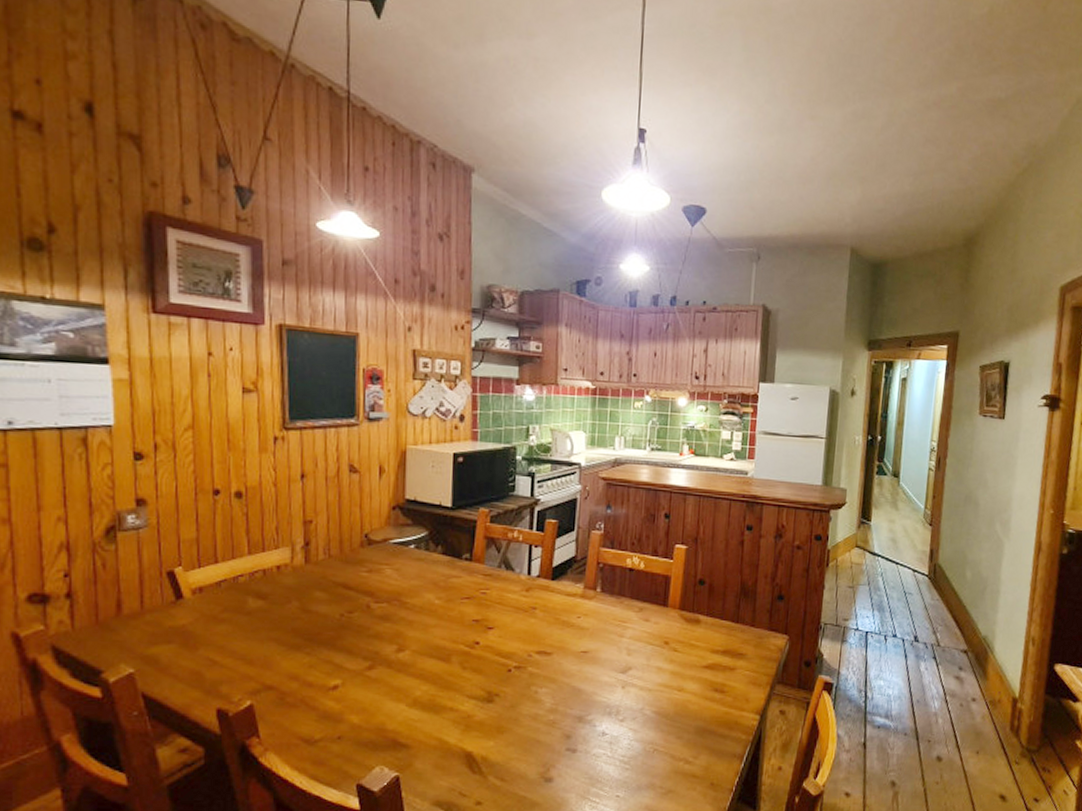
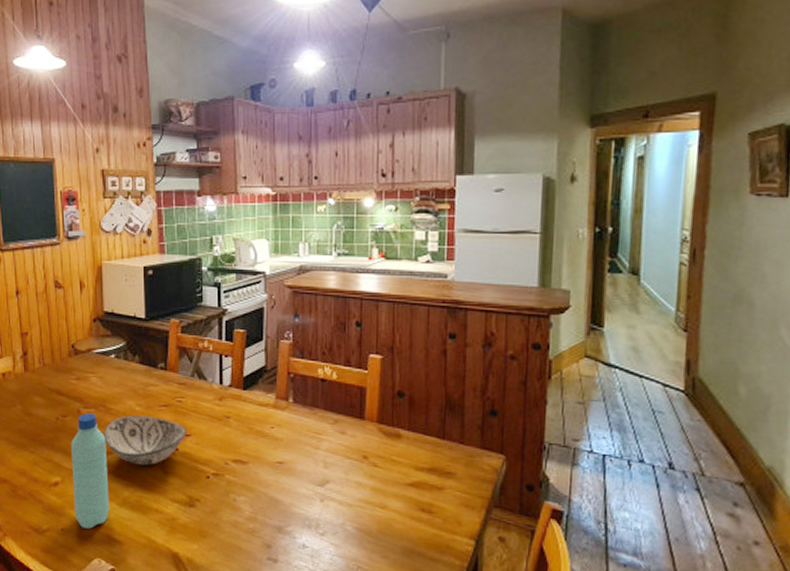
water bottle: none [355,608,399,734] -> present [71,413,109,529]
decorative bowl: none [396,608,489,662] -> present [103,414,186,466]

